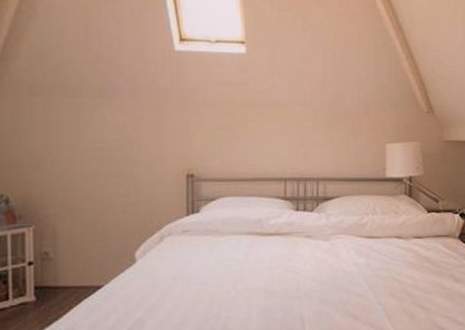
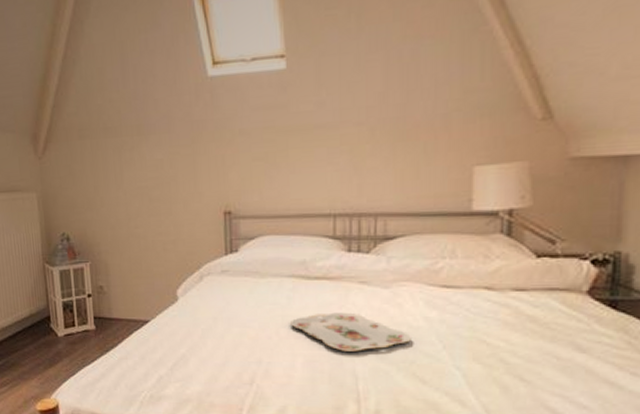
serving tray: none [247,263,346,299] -> present [290,312,411,351]

